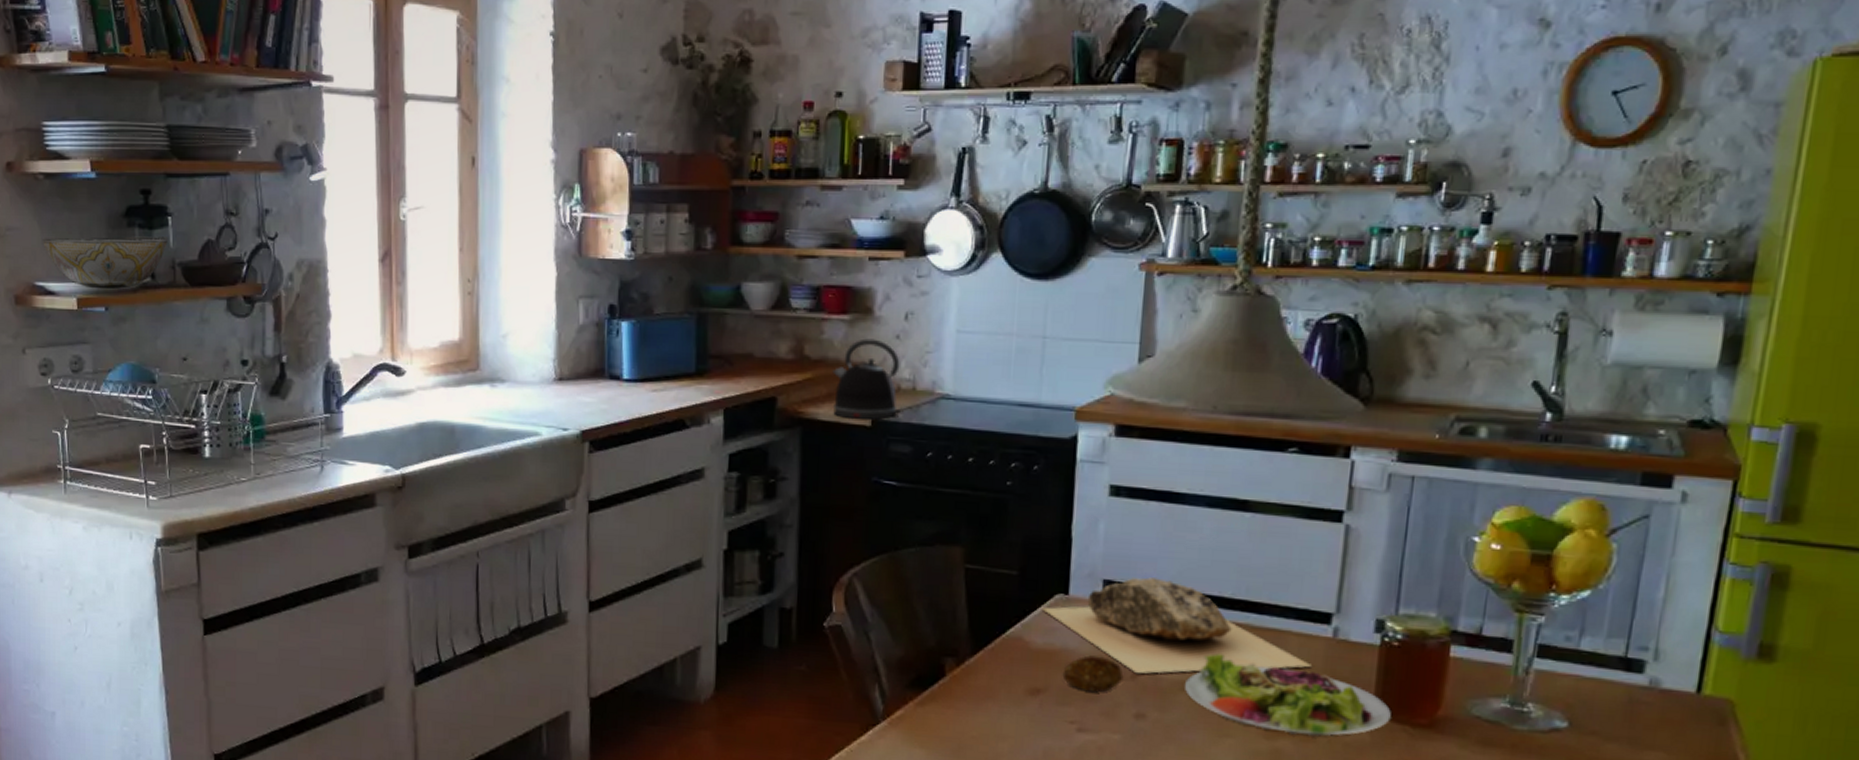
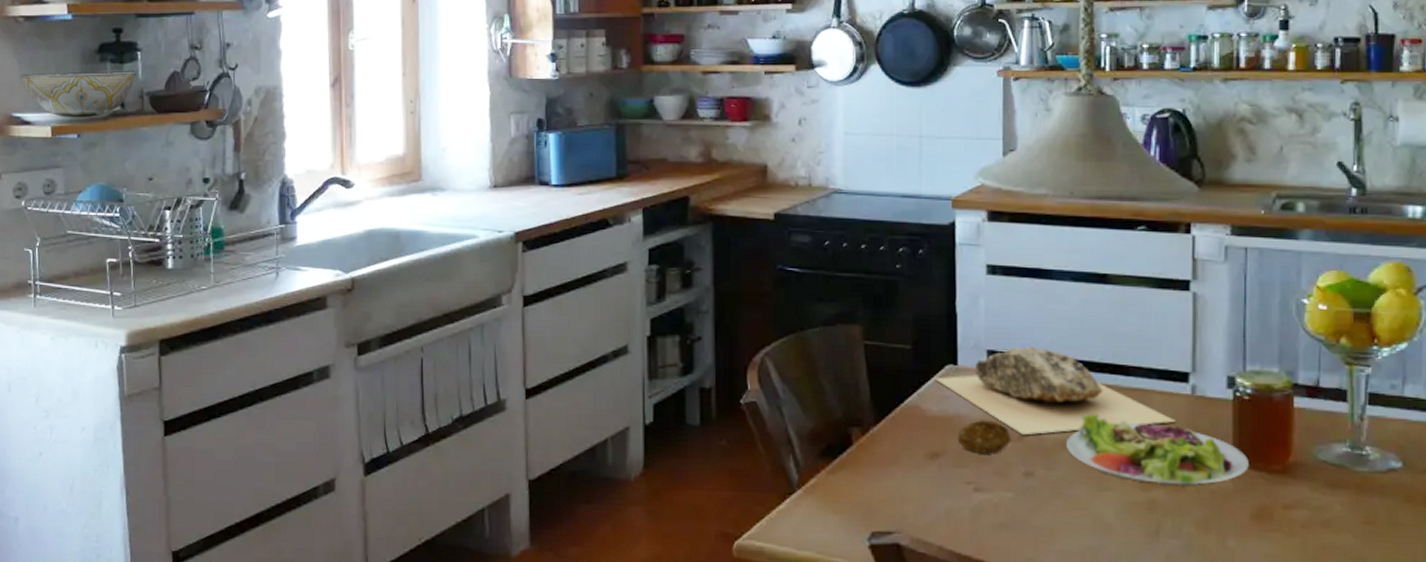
kettle: present [832,338,900,421] -> none [738,142,799,215]

